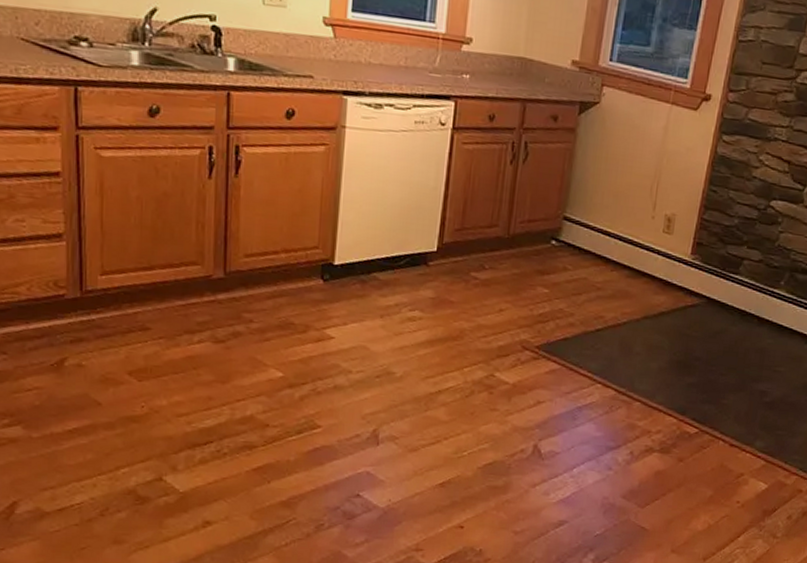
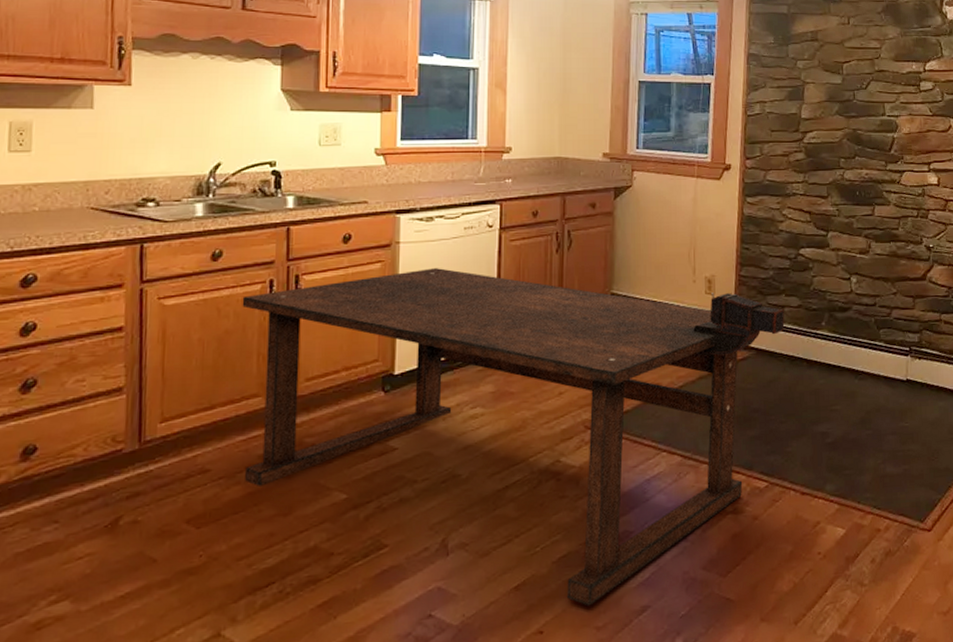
dining table: none [180,159,744,512] -> present [242,268,785,606]

